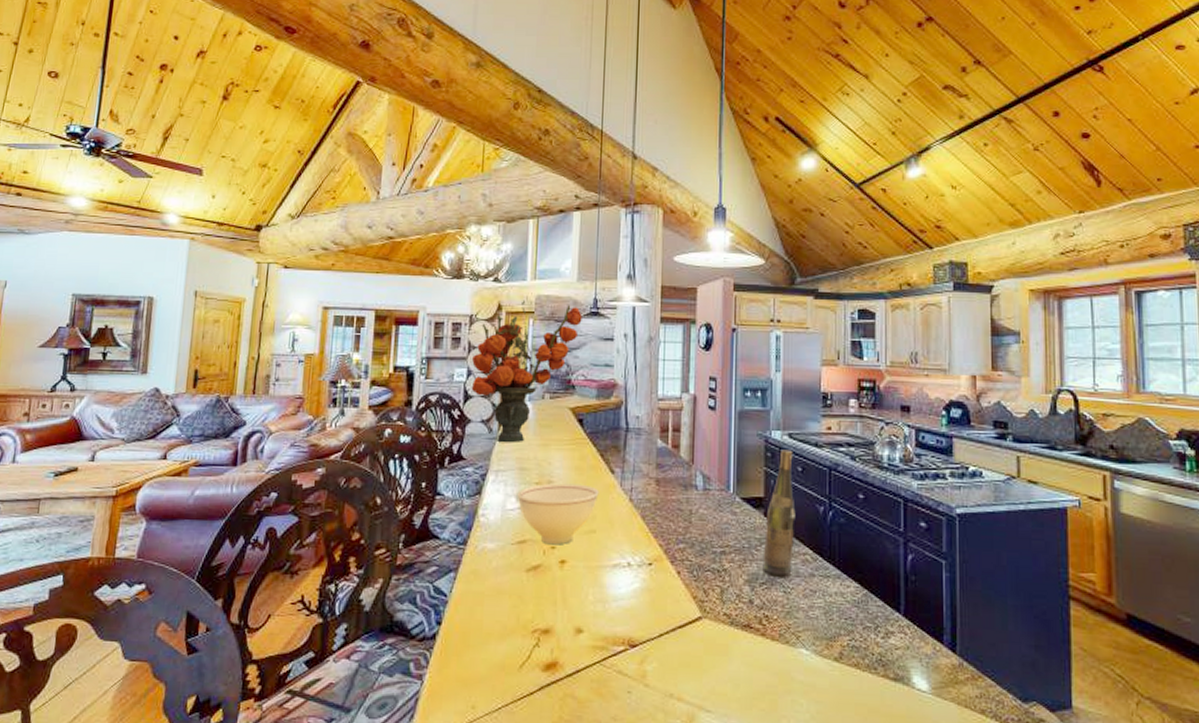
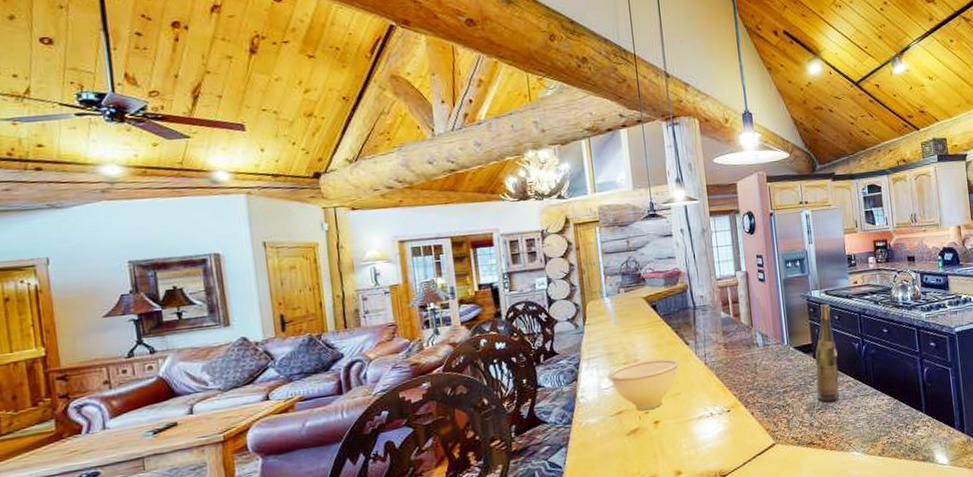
bouquet: present [471,300,582,443] -> none [550,210,643,336]

